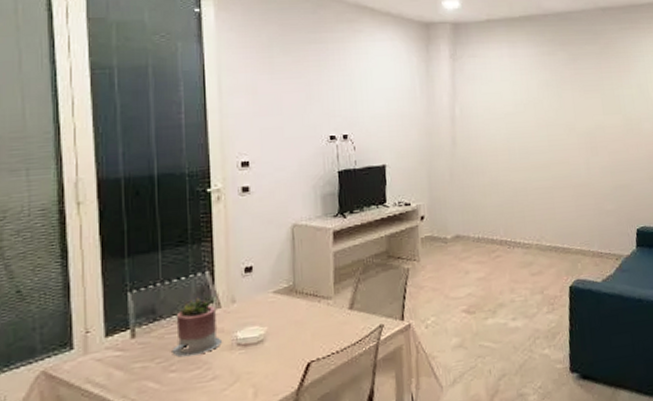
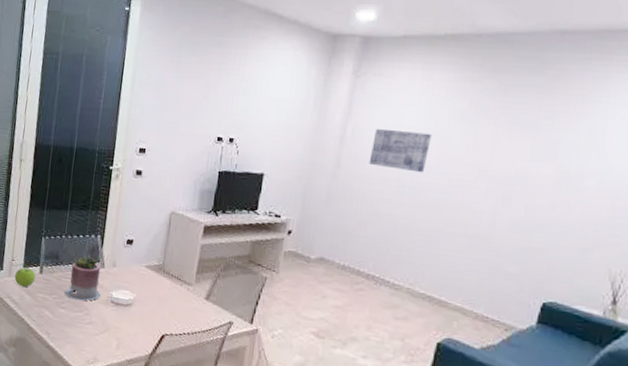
fruit: none [86,332,127,363] -> present [12,263,36,288]
wall art: none [480,103,528,140] -> present [369,128,432,173]

